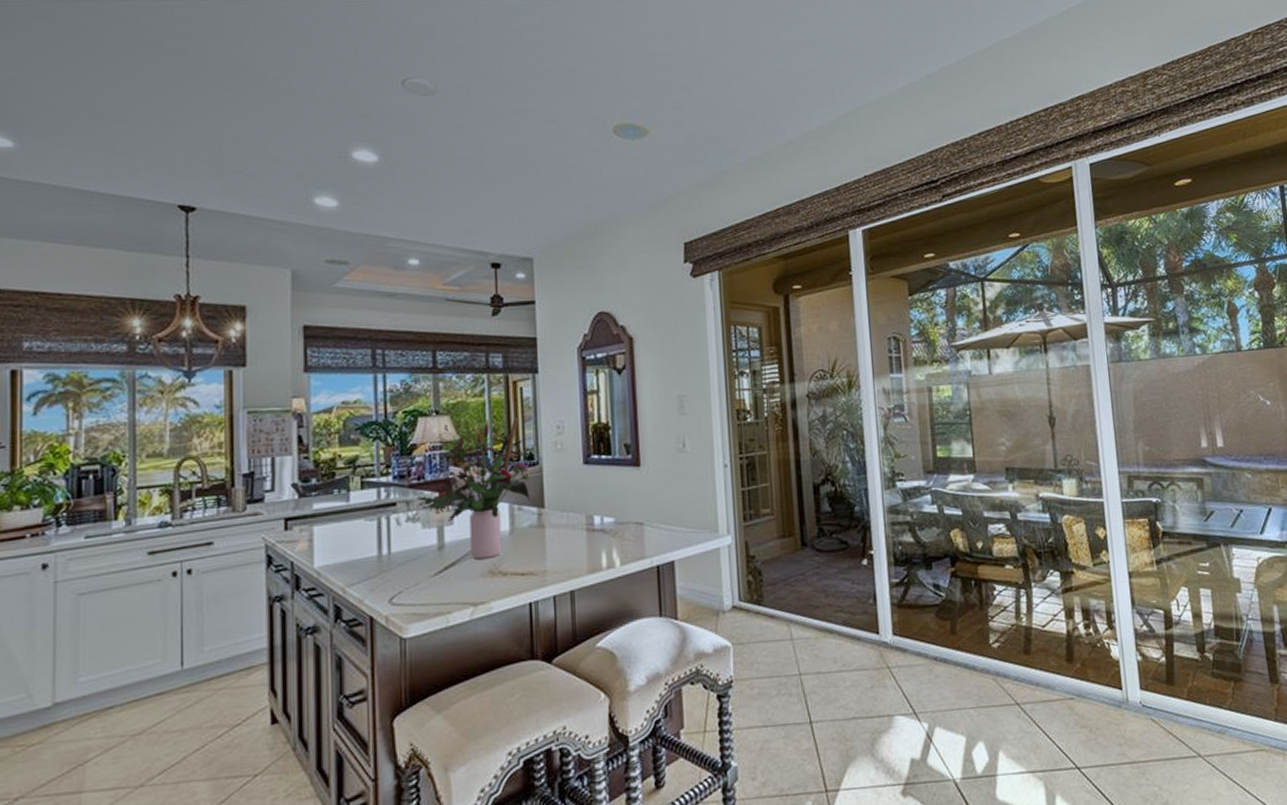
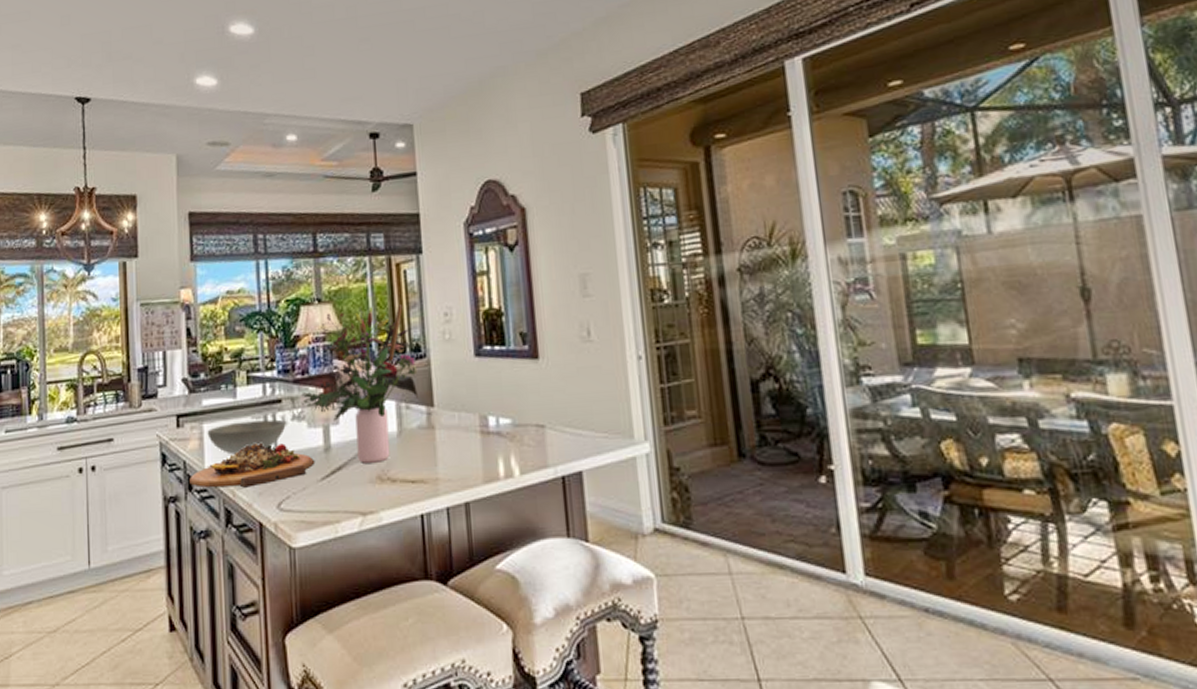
cutting board: none [297,543,429,587] -> present [190,443,315,489]
bowl: none [317,521,400,555] -> present [207,419,286,455]

